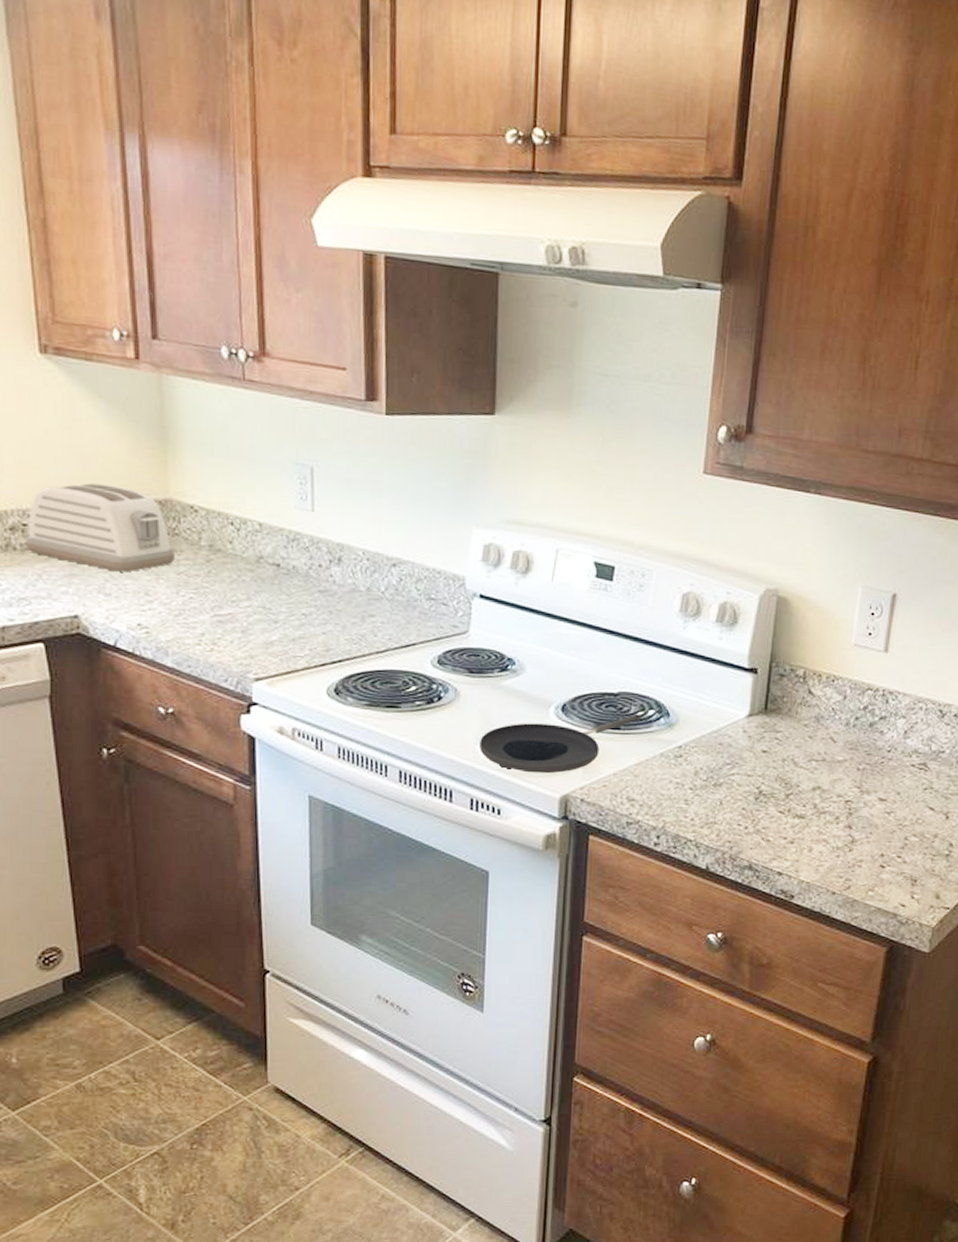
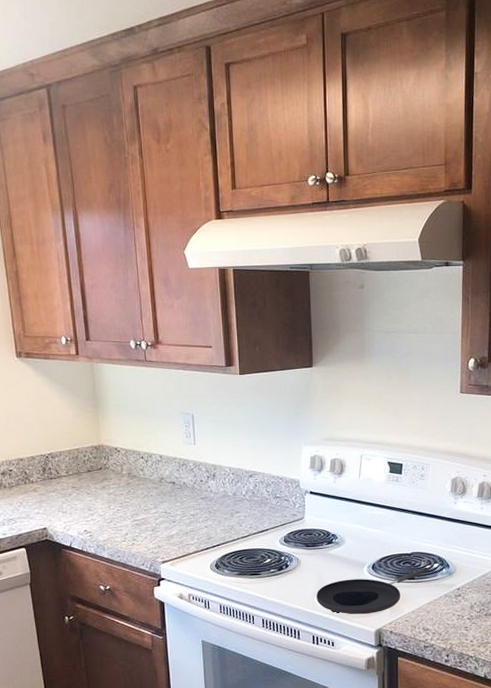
toaster: present [24,483,176,572] -> none [11,439,107,496]

